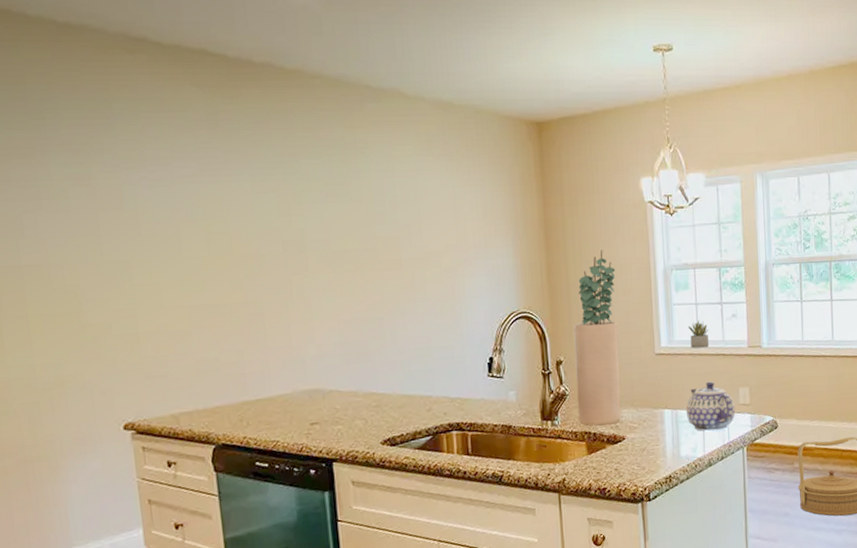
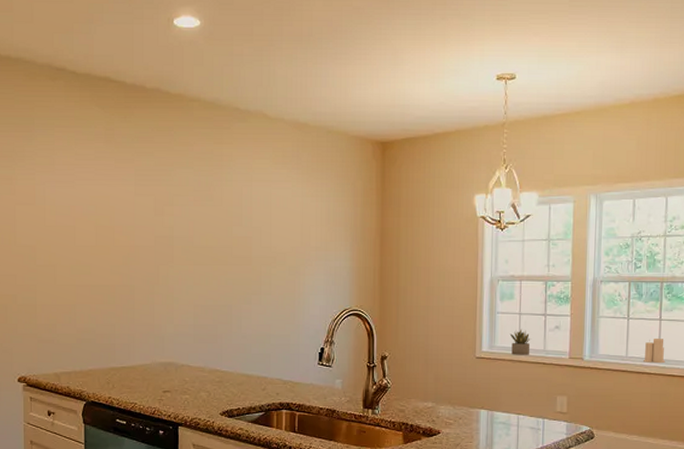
vase: present [573,250,622,426] -> none [397,258,444,418]
teapot: present [685,381,736,432] -> none [501,387,552,435]
candle: none [818,319,839,346] -> present [642,338,666,364]

